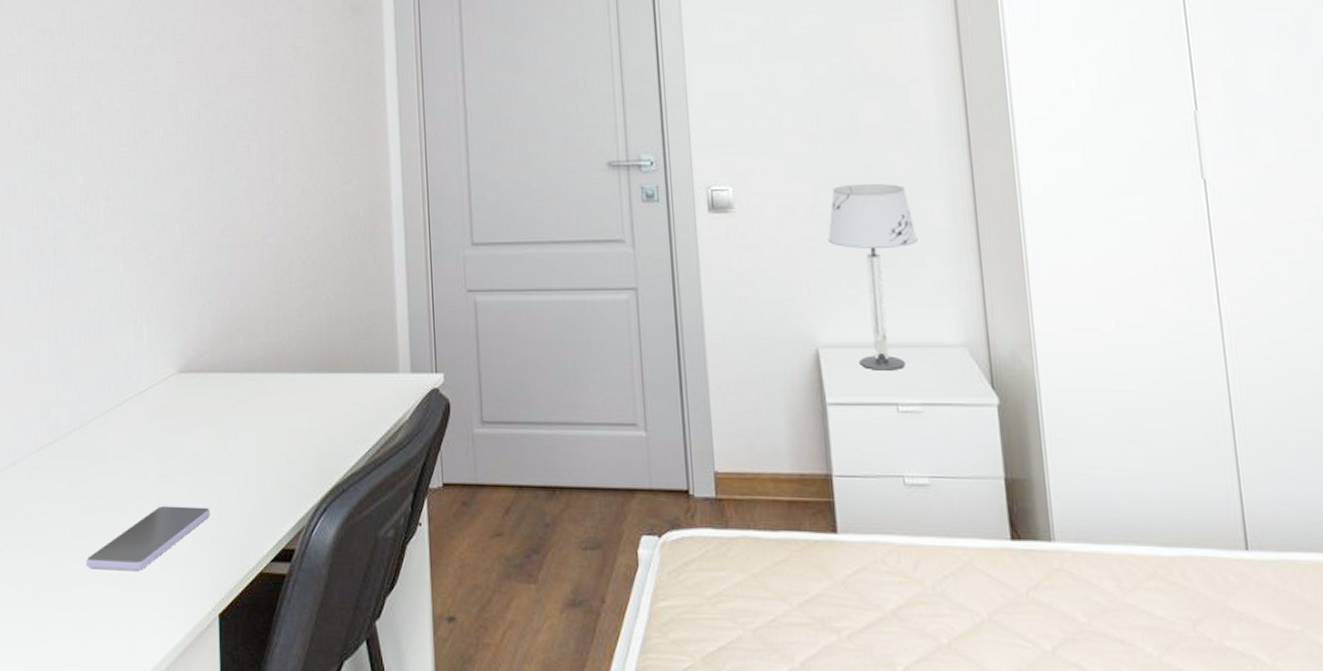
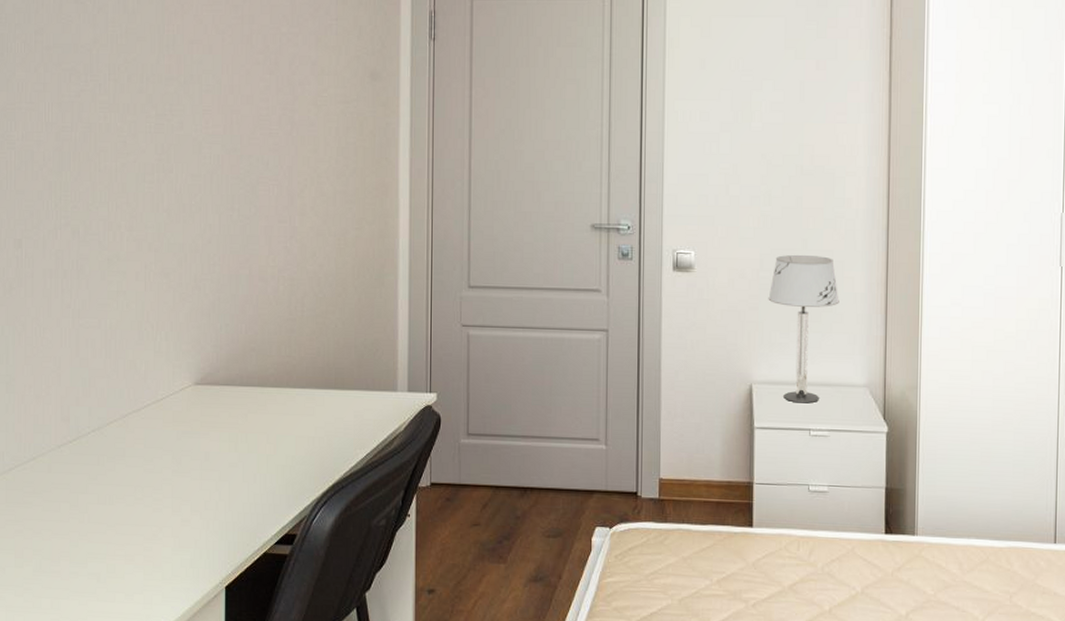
smartphone: present [86,505,210,570] -> none [103,496,220,550]

